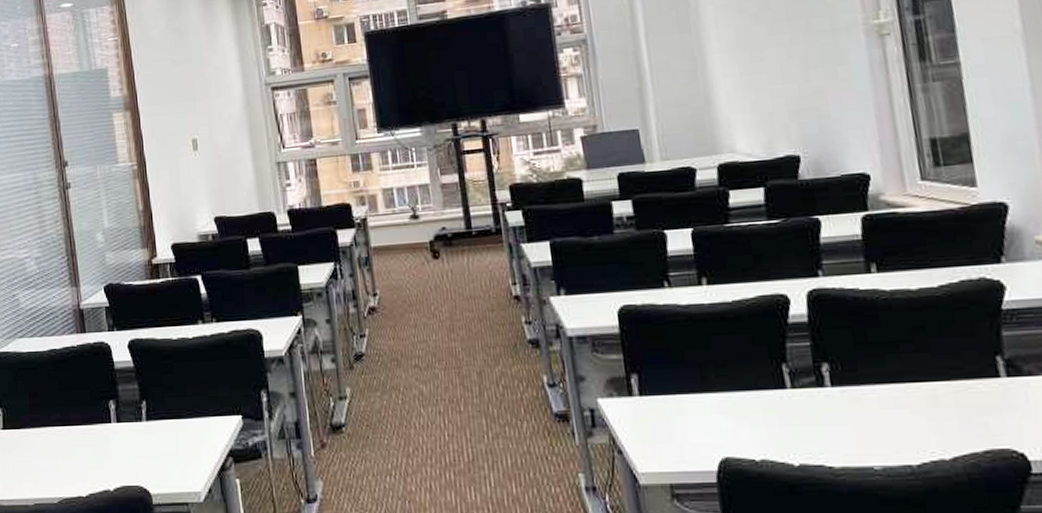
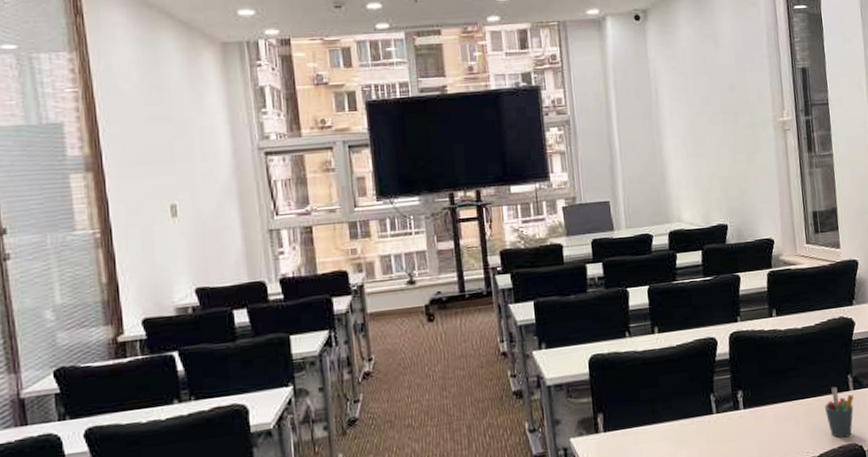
pen holder: none [959,370,1008,440] -> present [825,386,854,438]

